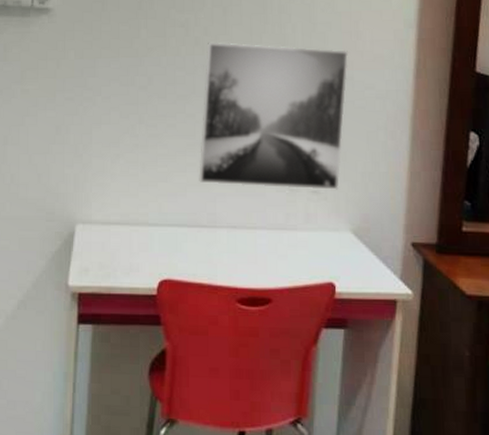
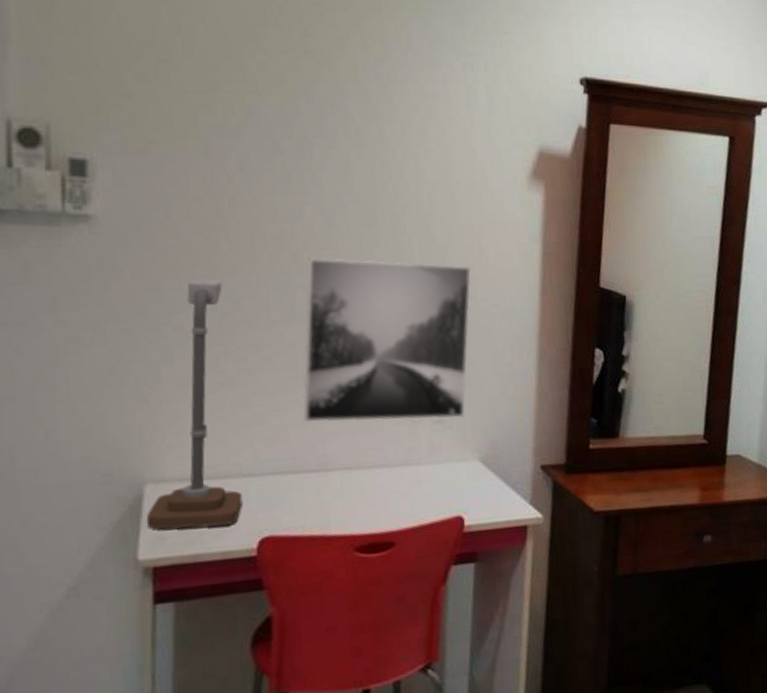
desk lamp: none [75,59,147,266] -> present [146,279,243,530]

